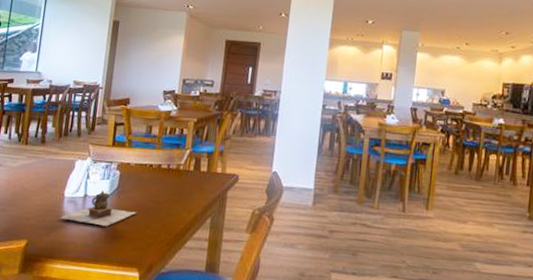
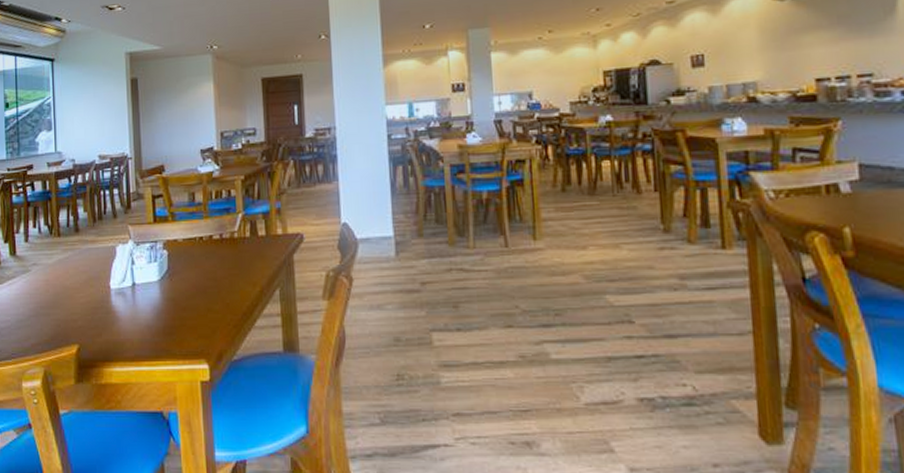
teapot: present [60,190,136,227] -> none [110,275,193,317]

